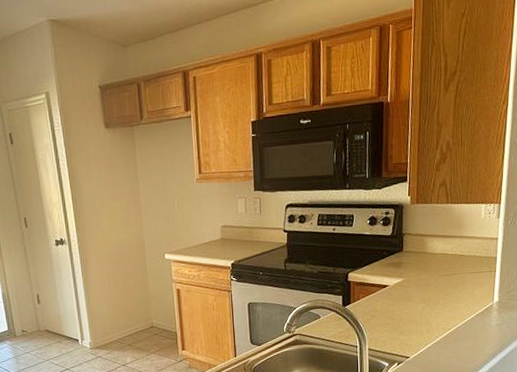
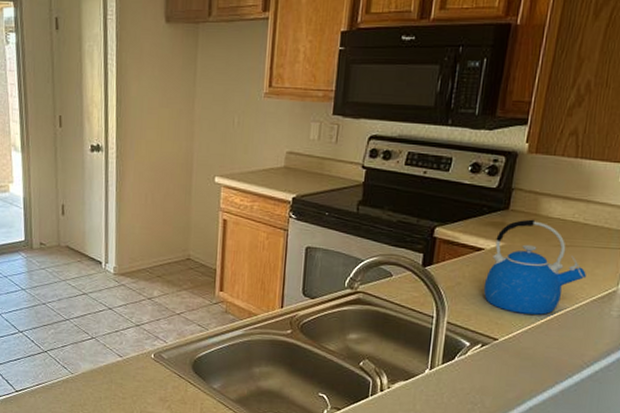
kettle: none [392,257,468,334] -> present [483,219,586,315]

